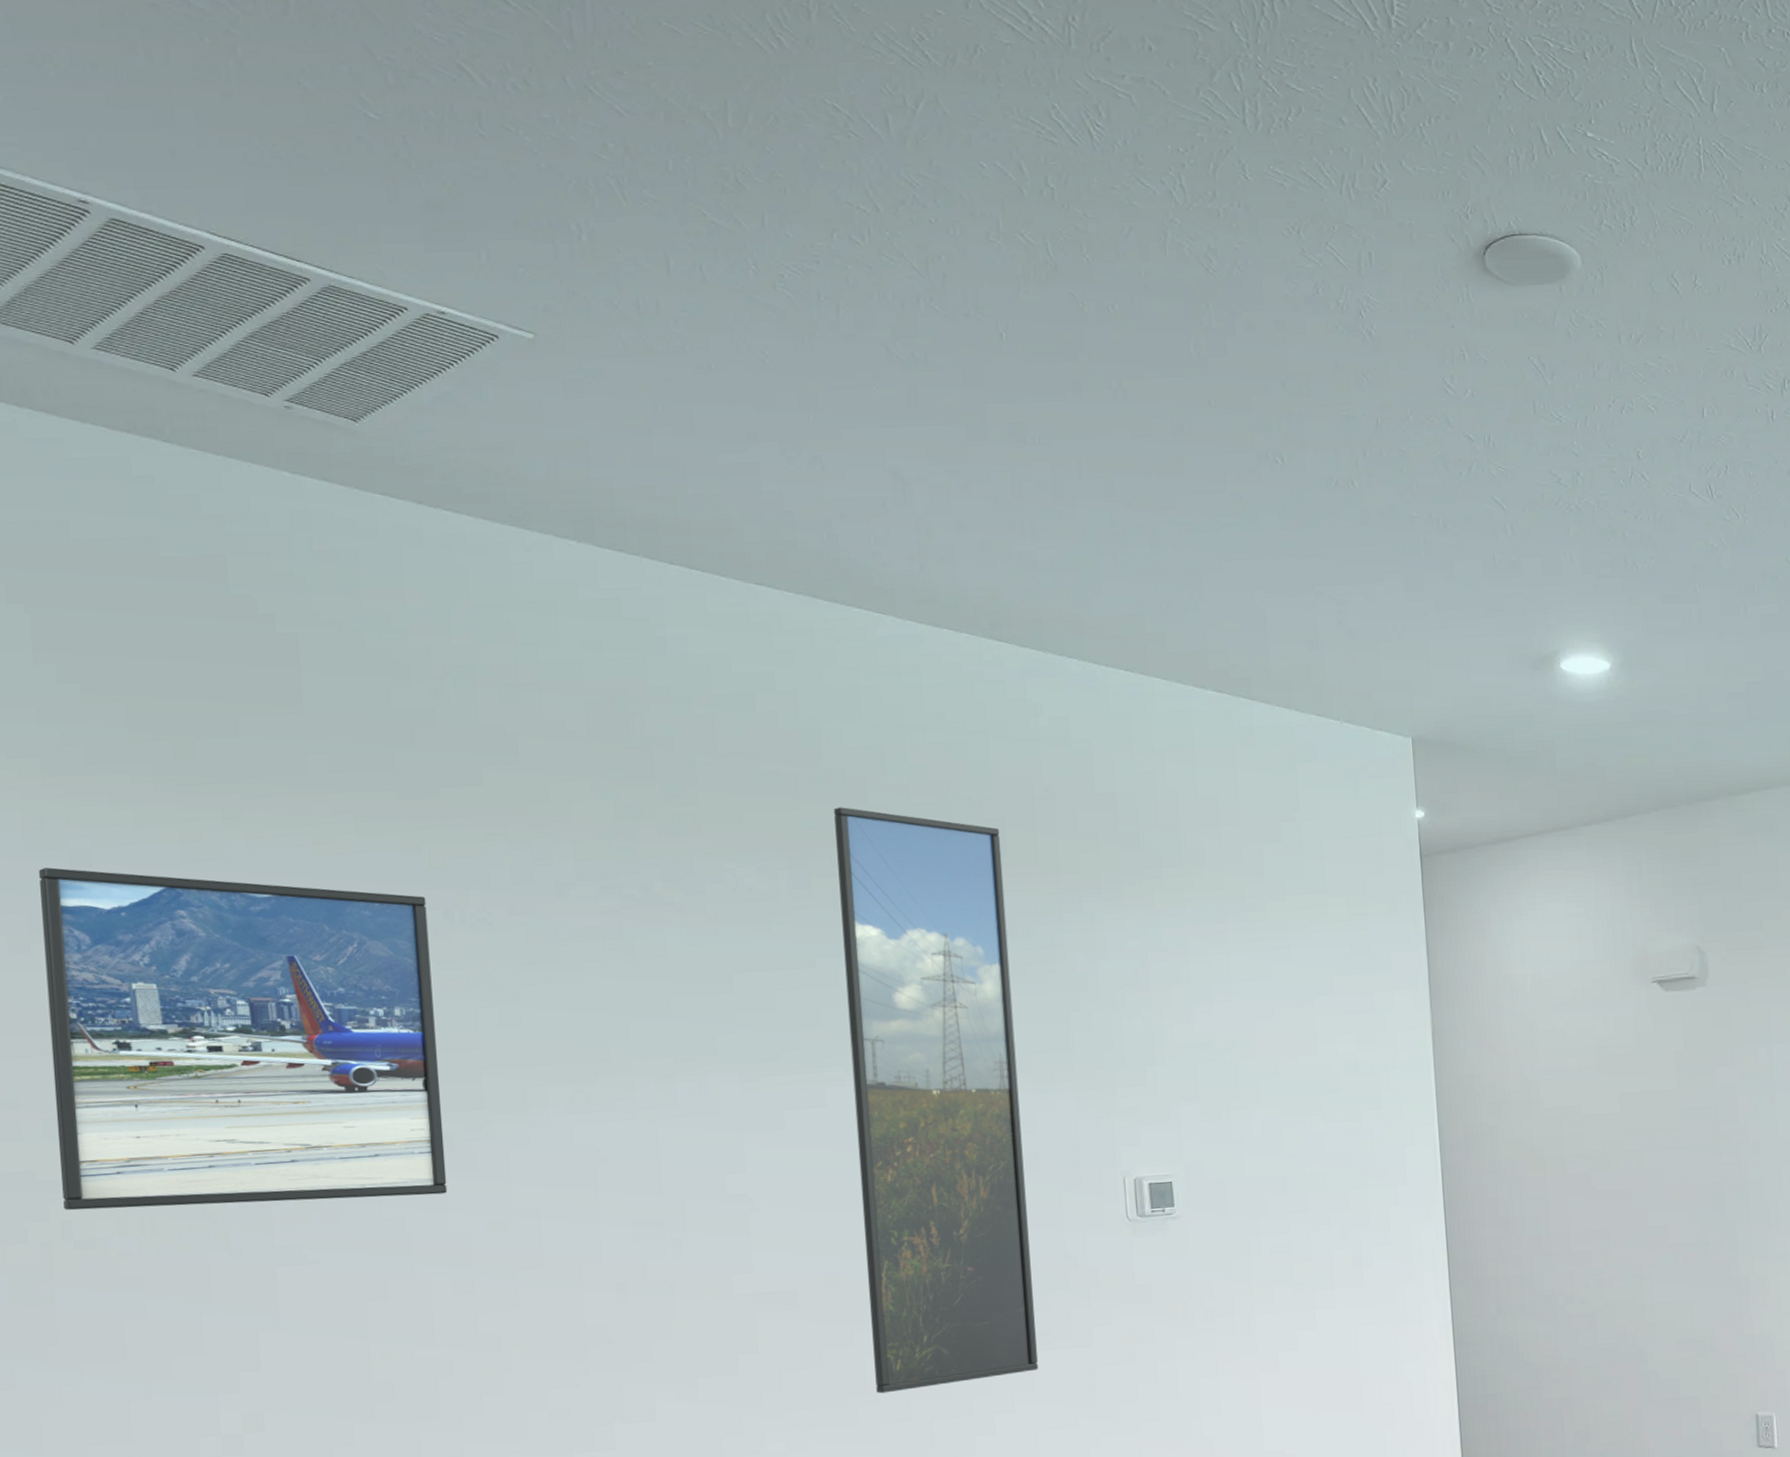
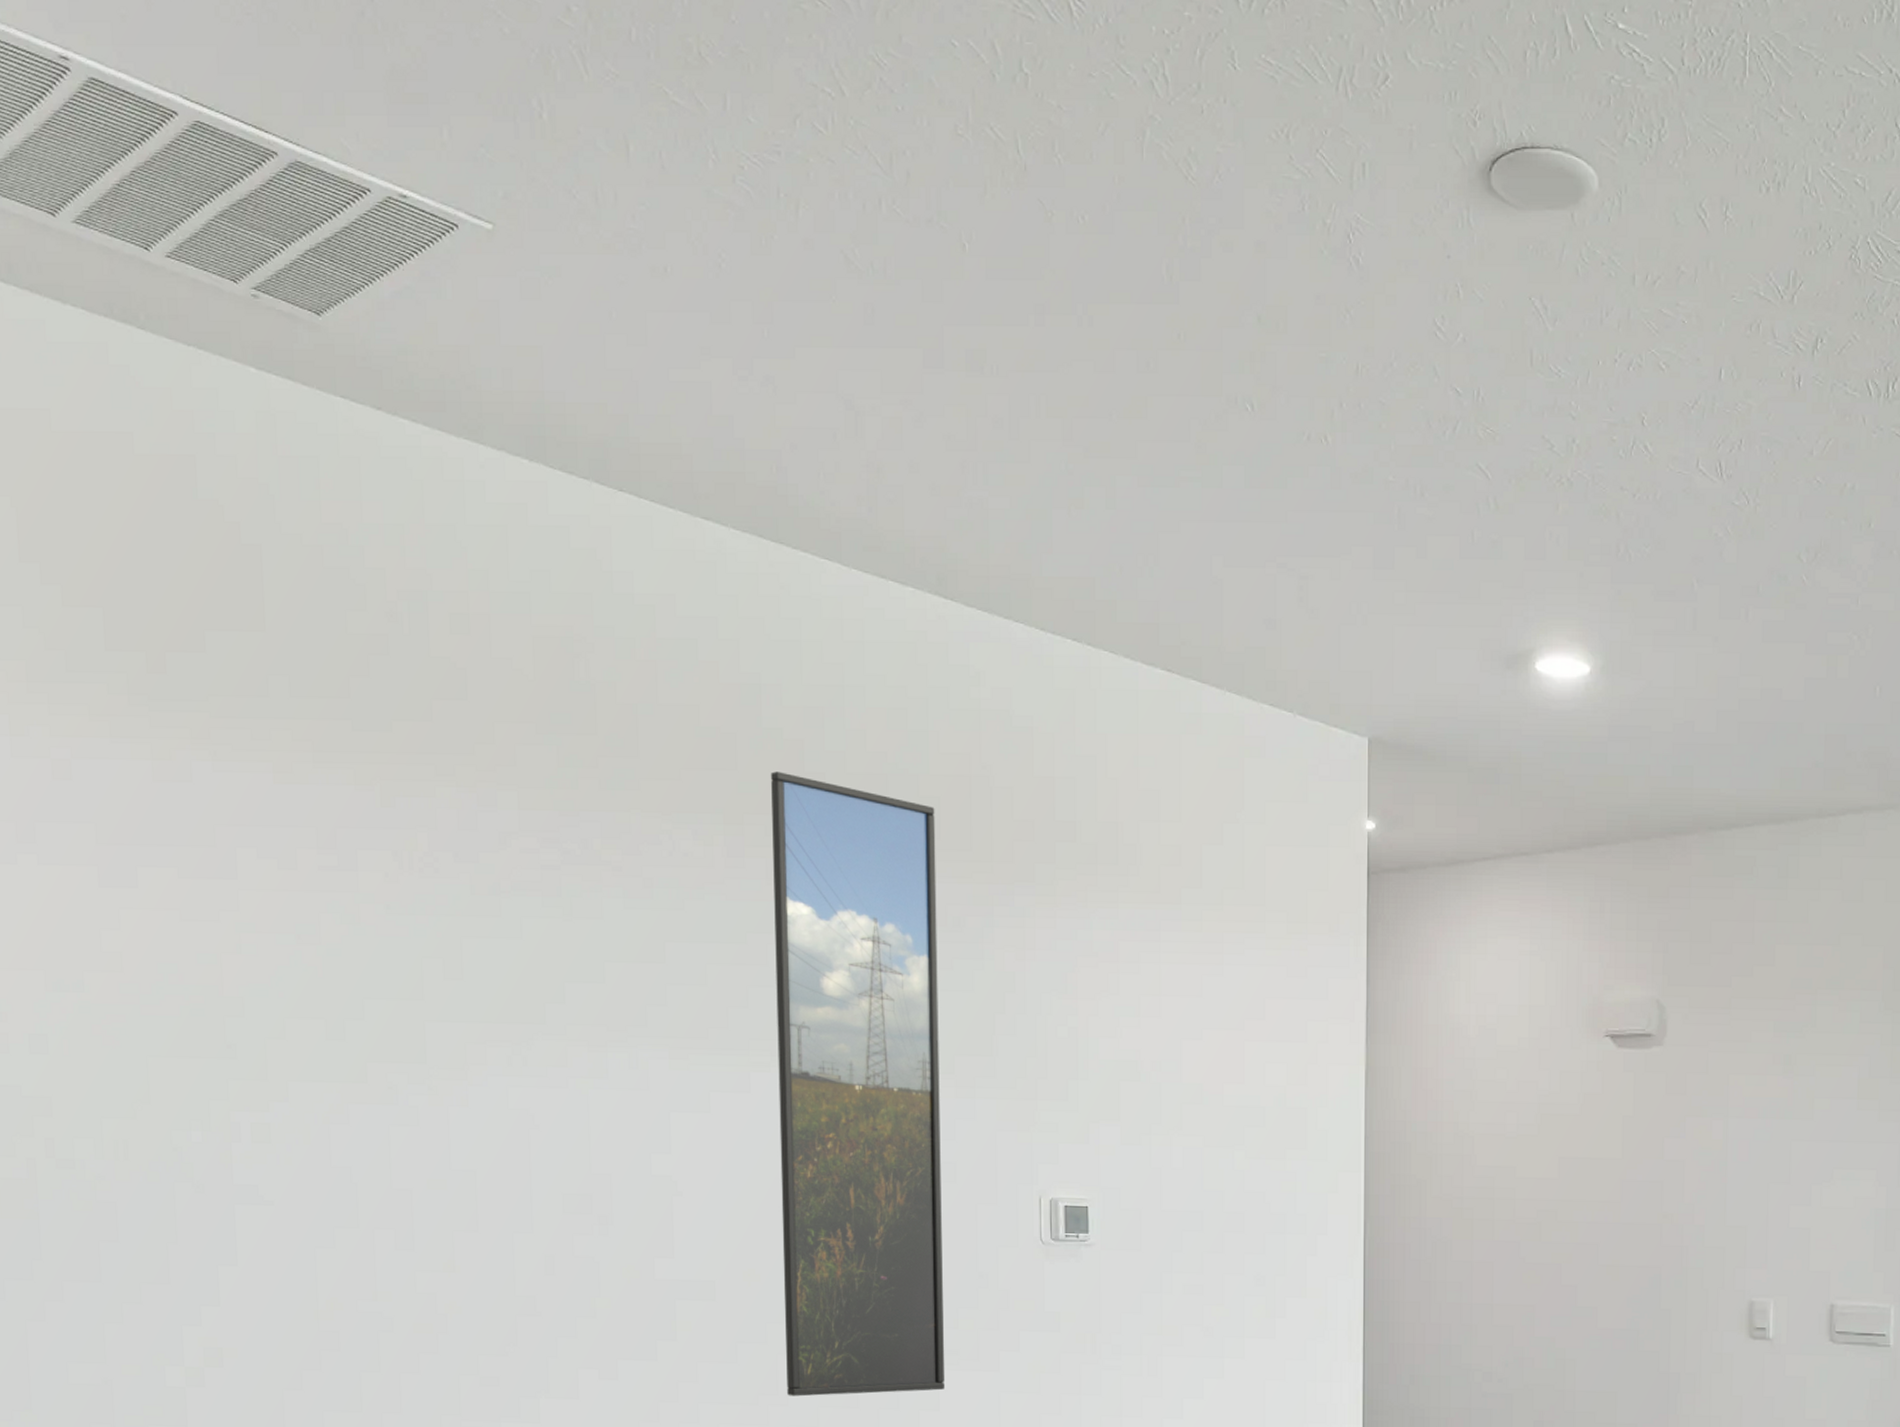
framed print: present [38,867,448,1211] -> none [24,777,392,1147]

